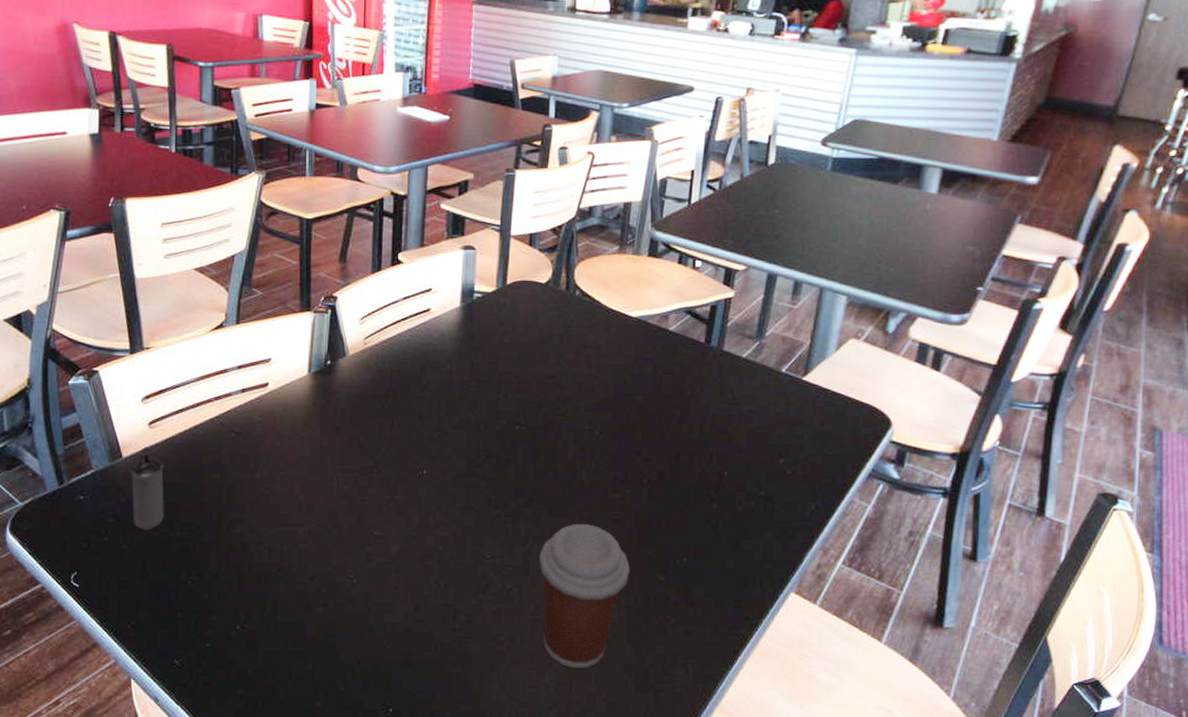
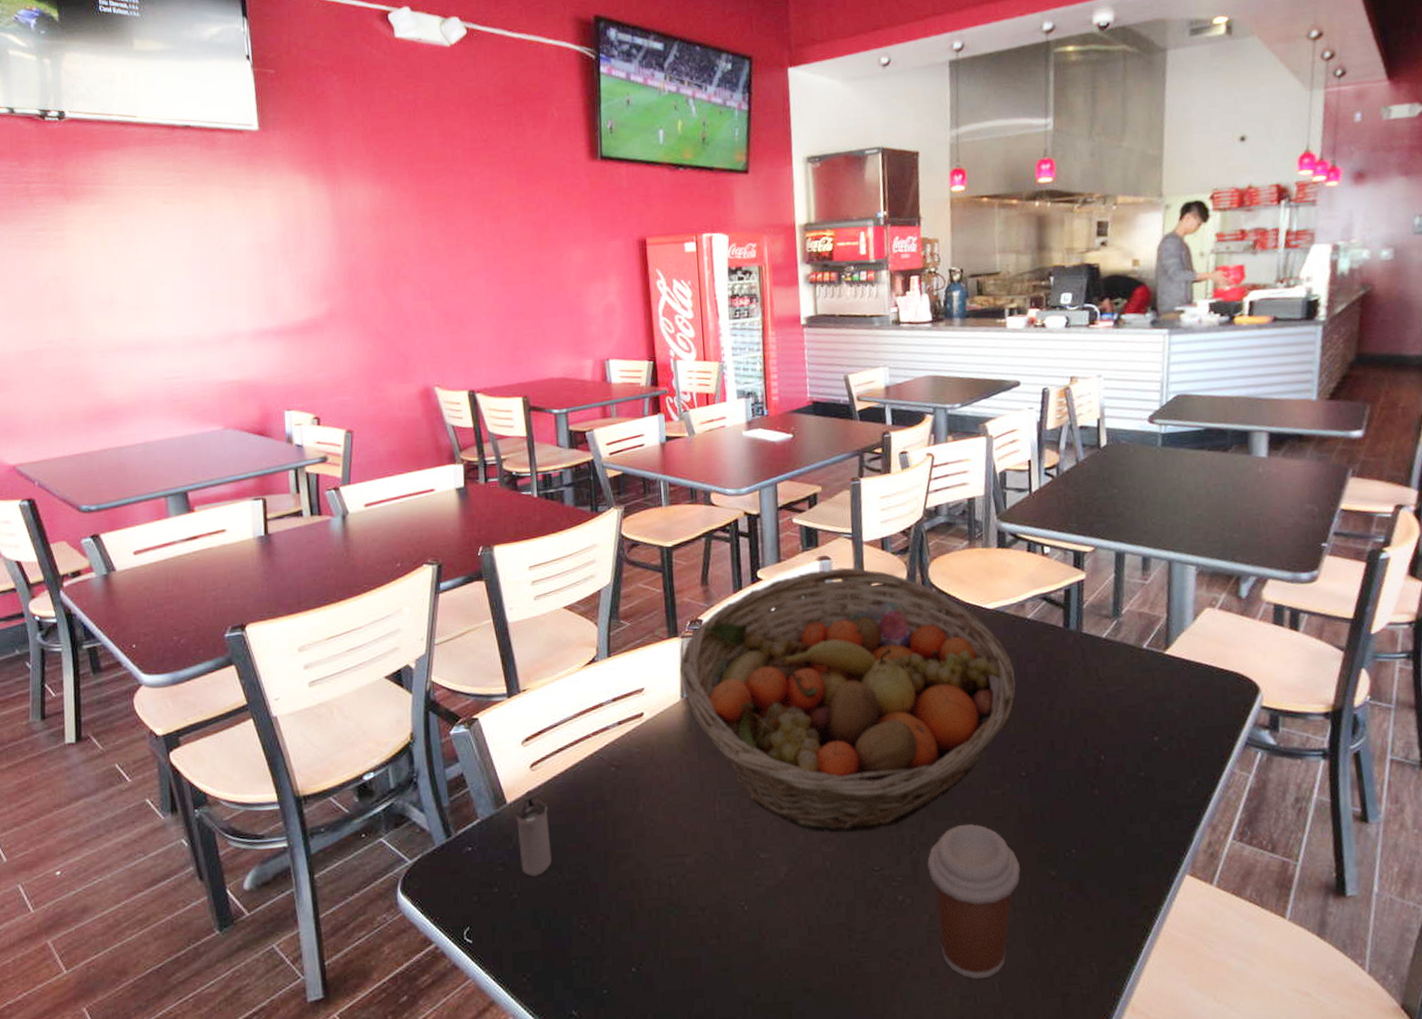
fruit basket: none [310,259,650,521] -> present [680,567,1017,833]

